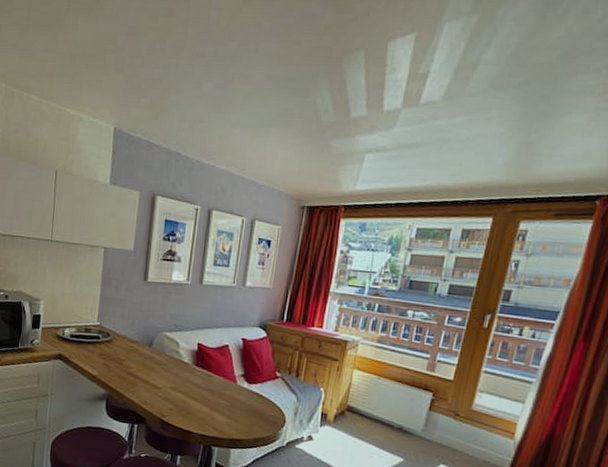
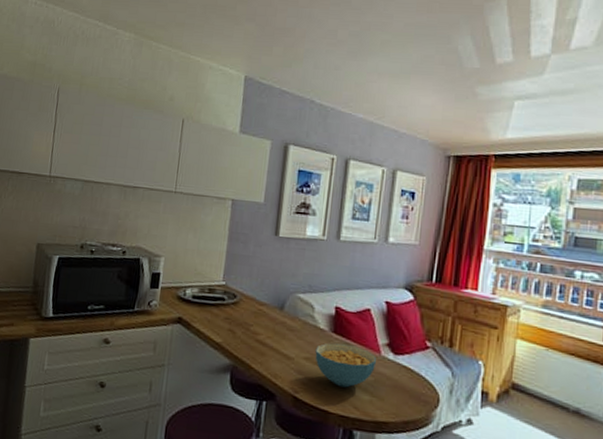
cereal bowl: none [179,374,233,412] -> present [315,343,376,388]

